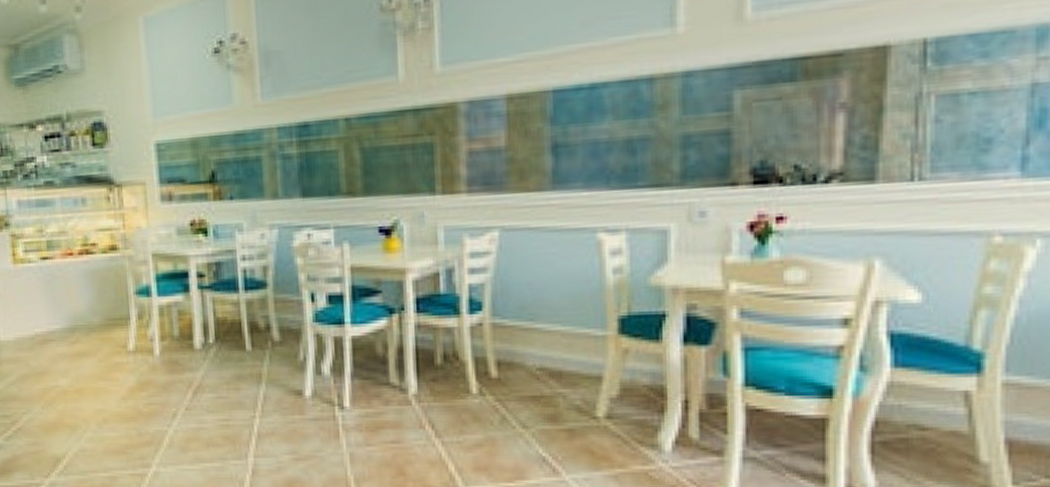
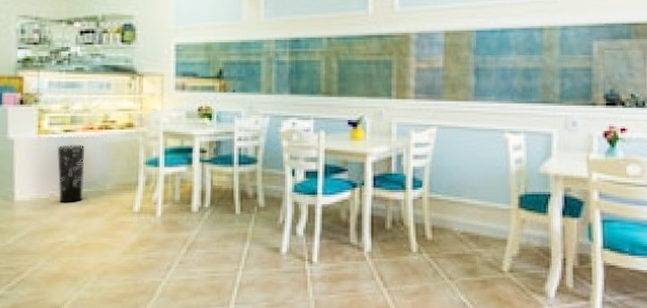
umbrella stand: none [37,274,71,343] -> present [57,145,85,204]

